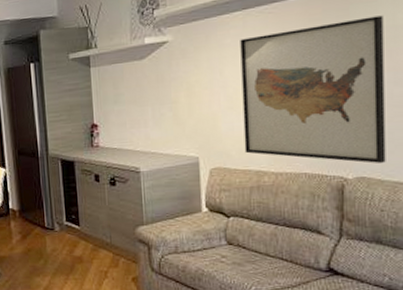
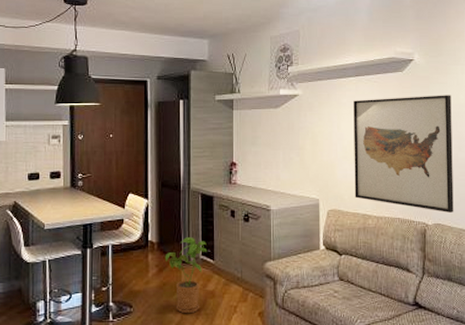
house plant: none [27,204,72,279] -> present [164,237,208,314]

